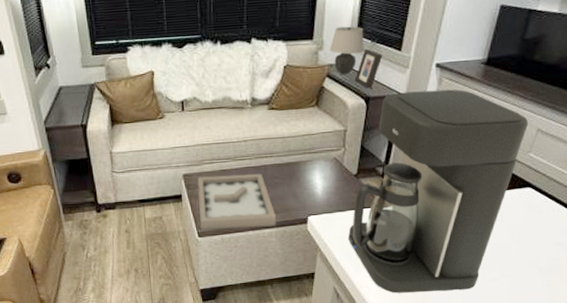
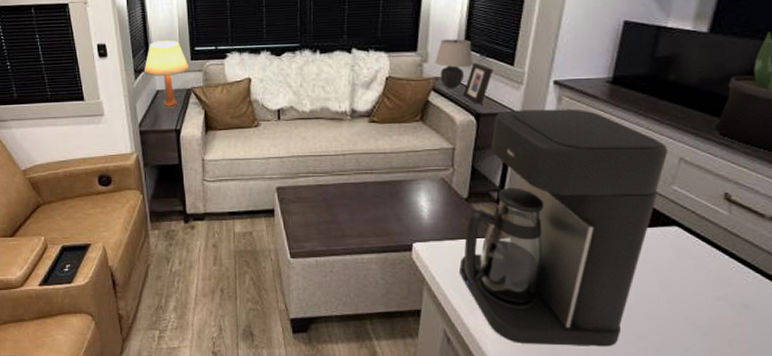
table lamp: none [44,35,91,103] -> present [143,40,190,107]
decorative tray: present [197,173,276,231] -> none [291,190,377,251]

